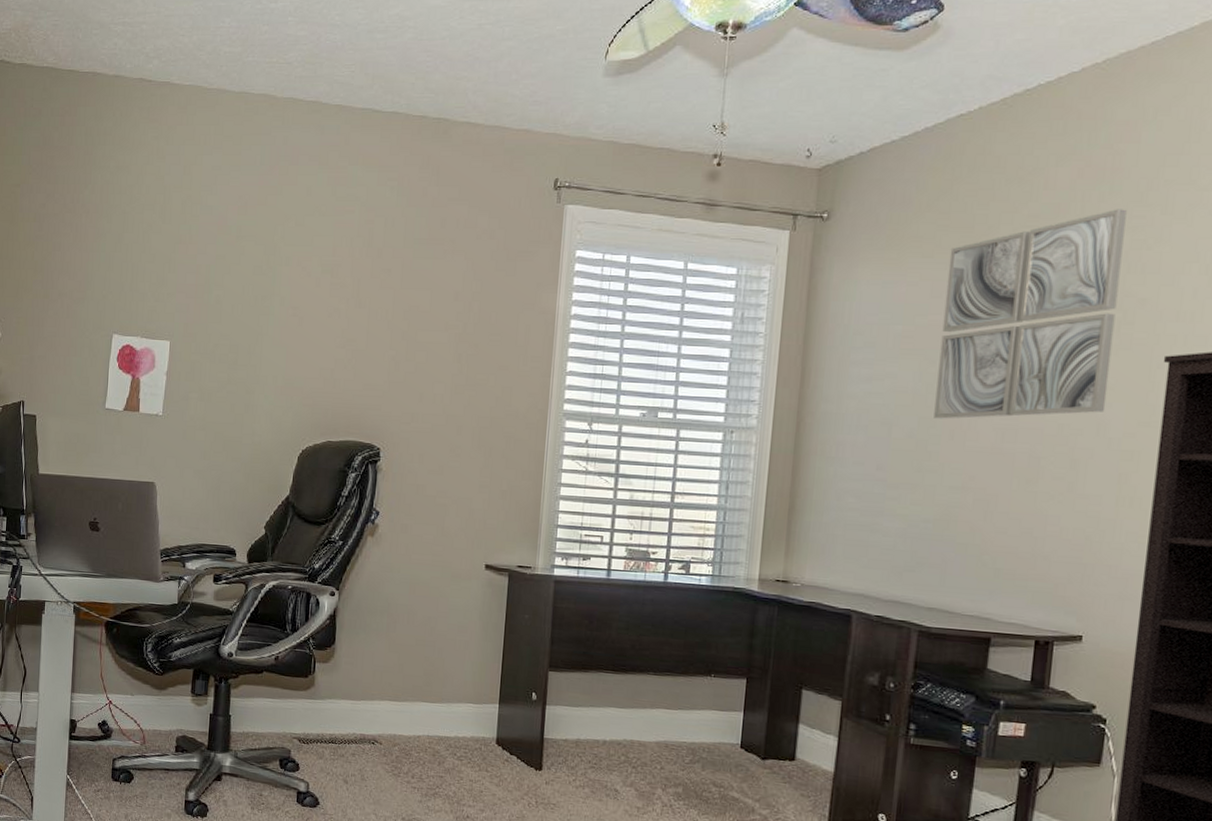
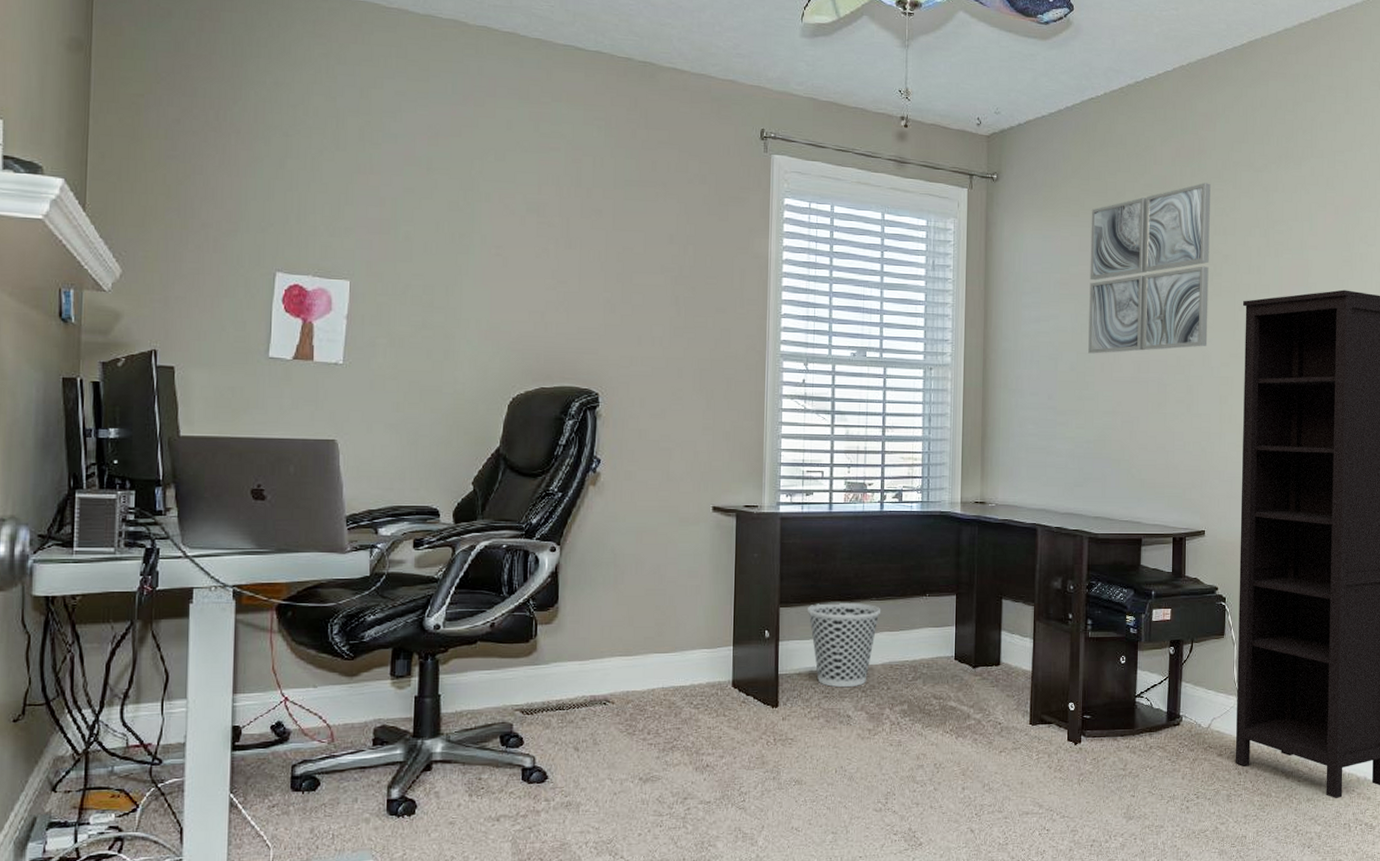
wastebasket: none [577,671,659,761] -> present [807,602,881,688]

